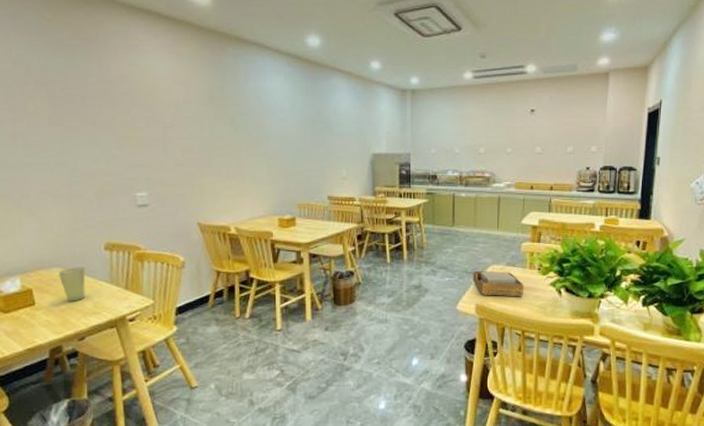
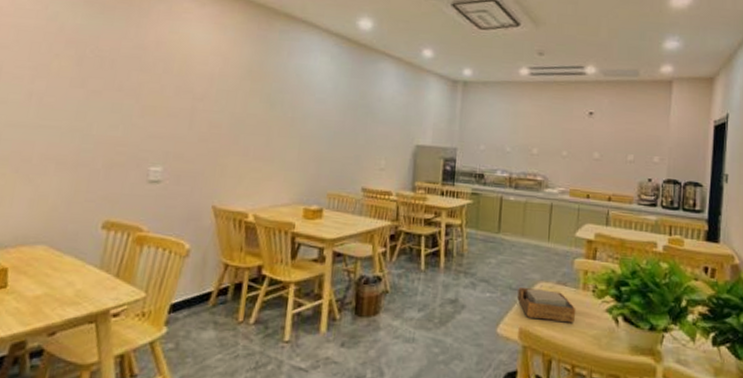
cup: present [59,267,86,302] -> none [42,246,75,287]

